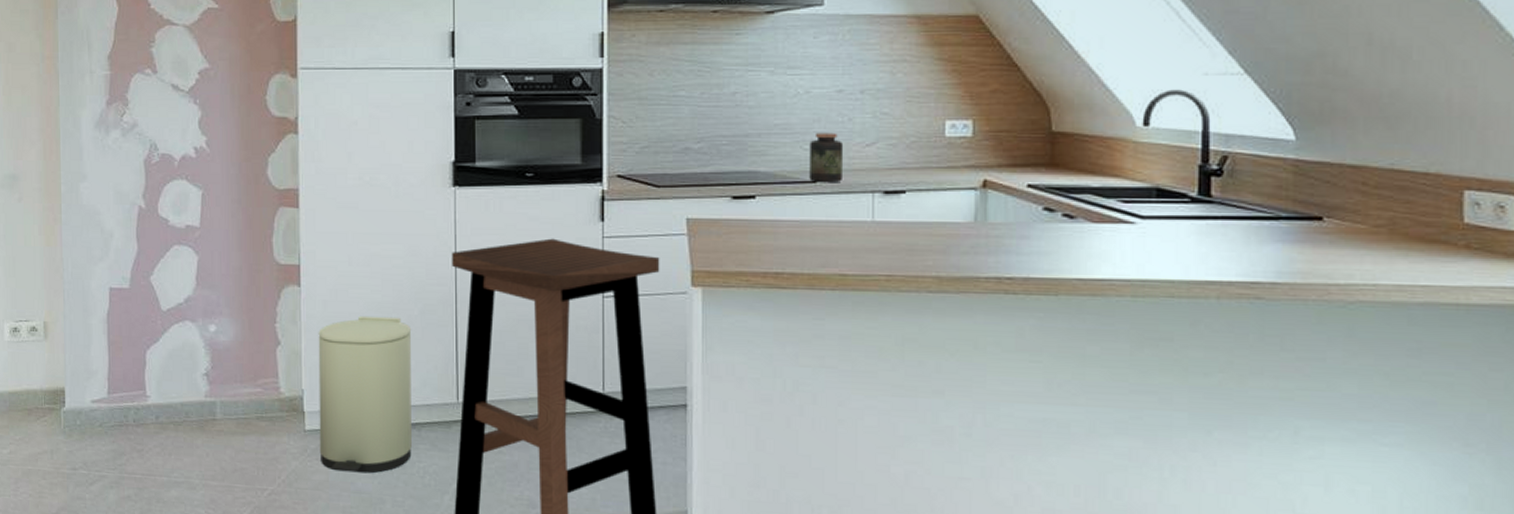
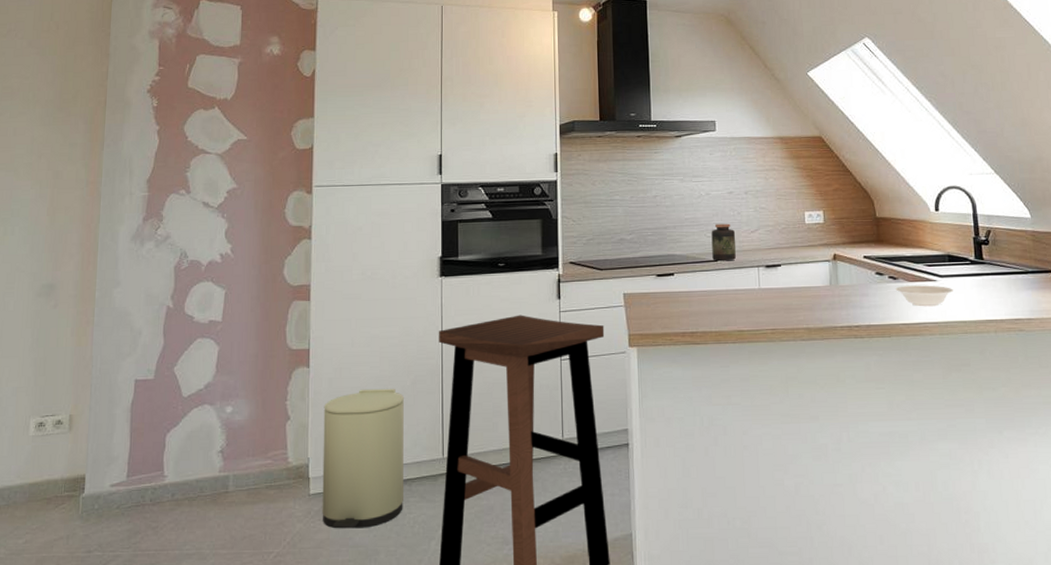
bowl: none [1071,227,1159,258] -> present [895,285,953,307]

